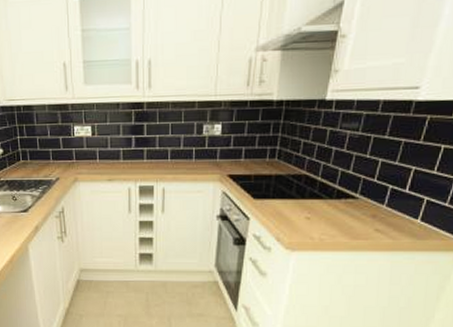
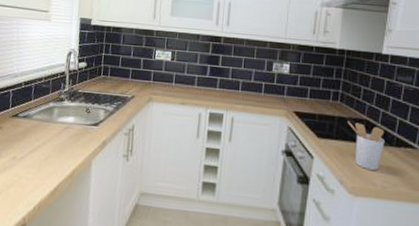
utensil holder: none [285,178,325,224] -> present [348,120,385,170]

